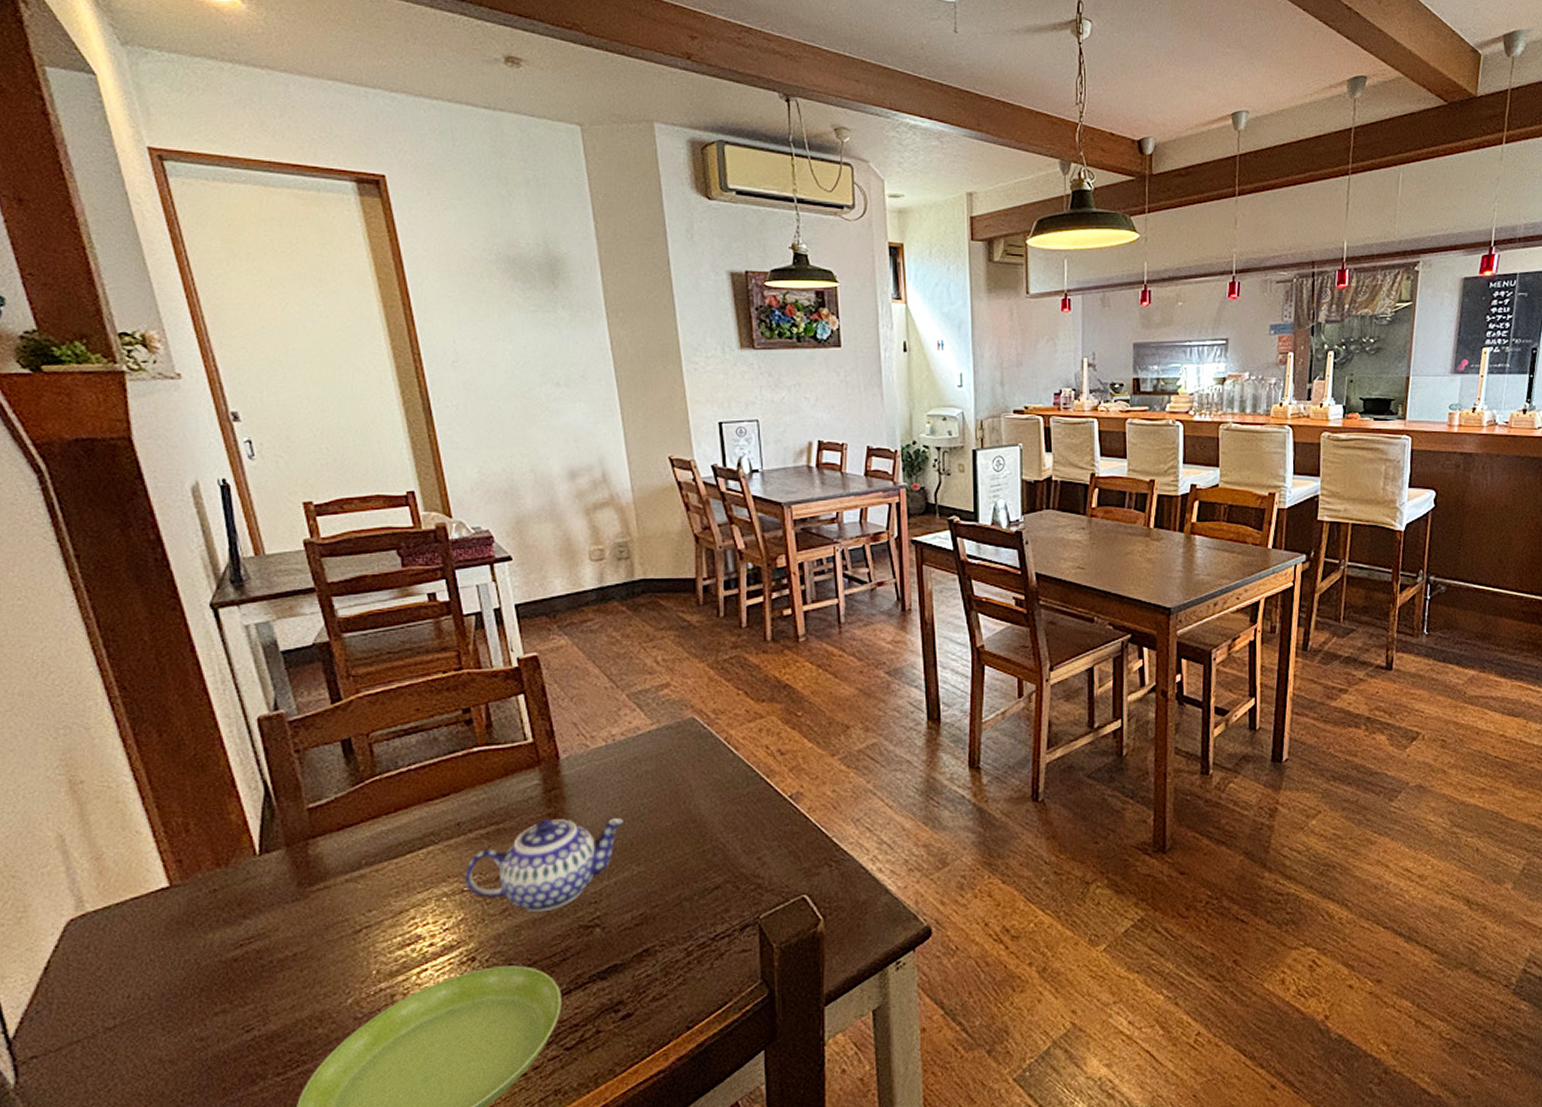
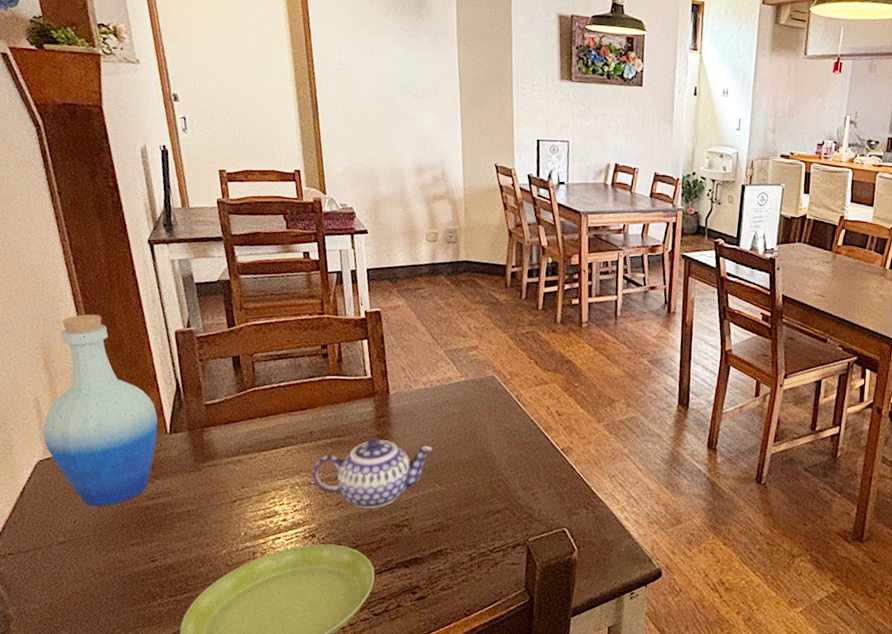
bottle: none [73,711,242,971] -> present [43,314,158,507]

